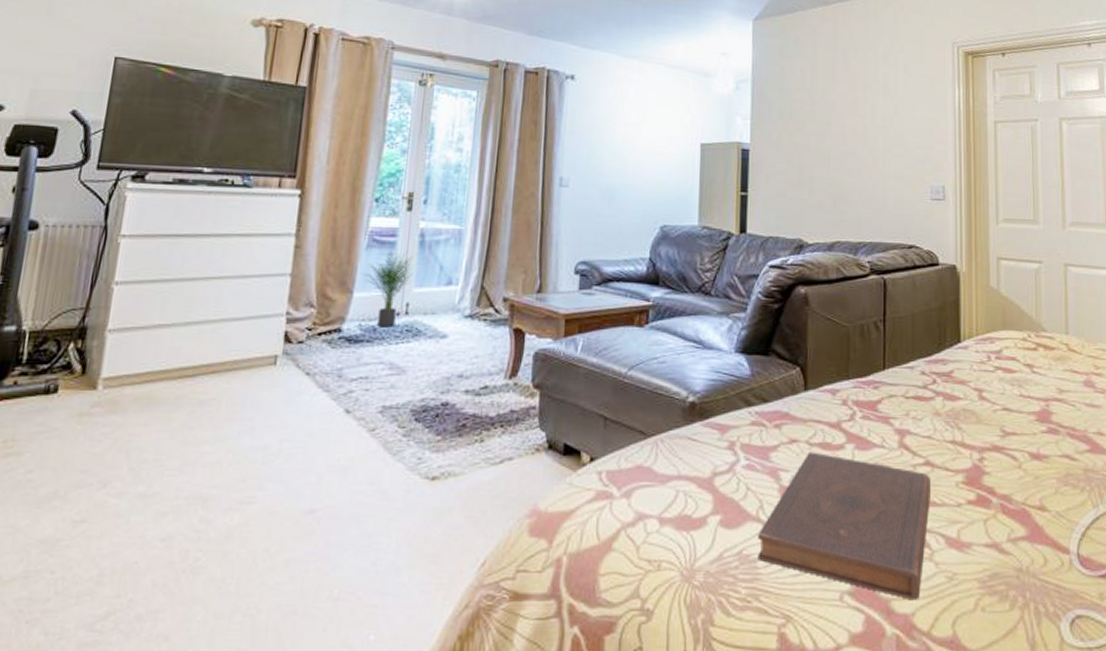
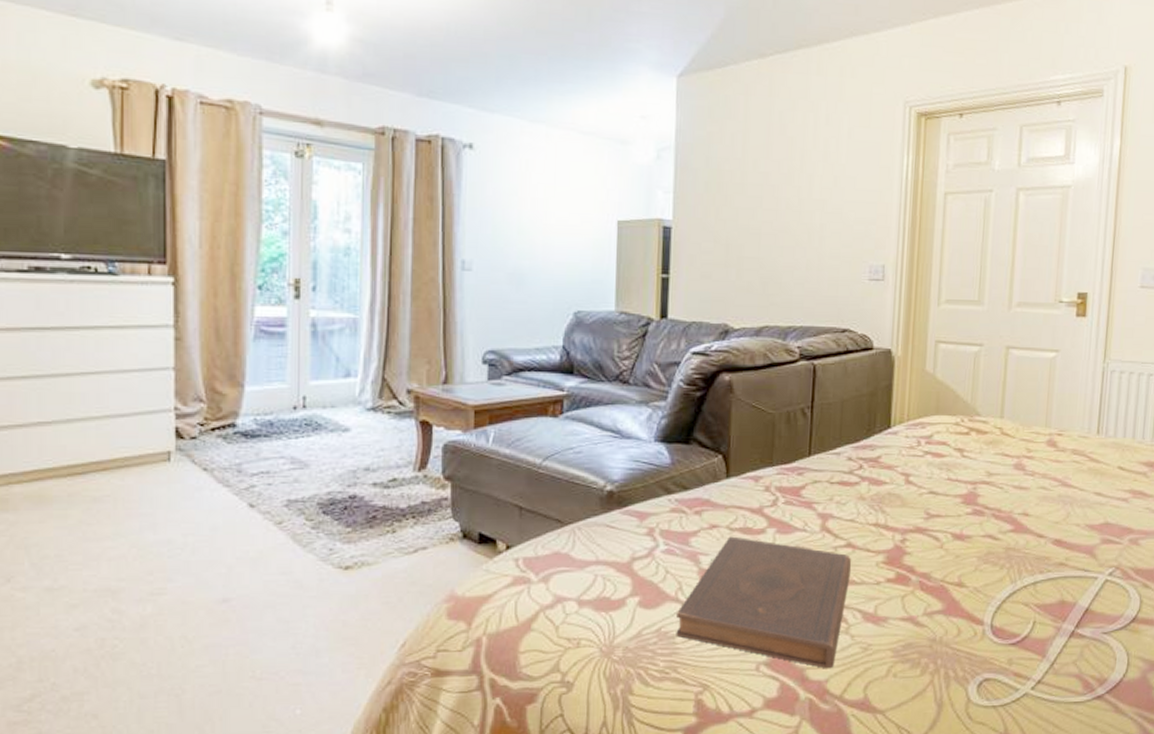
potted plant: present [362,249,414,328] -> none [252,340,308,422]

